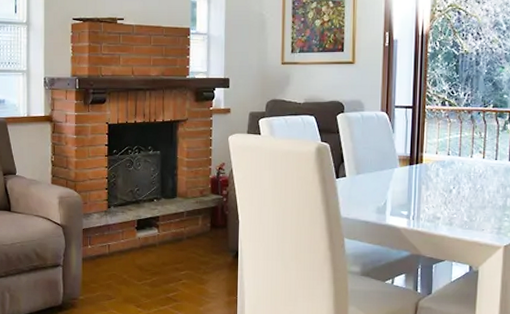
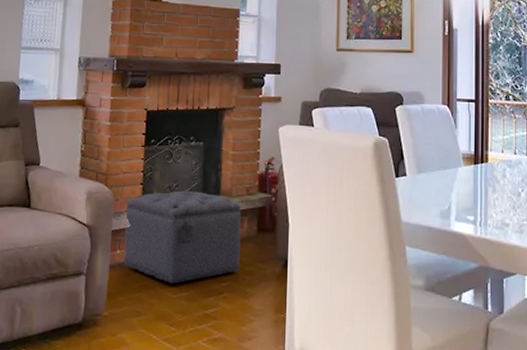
ottoman: none [94,194,196,273] -> present [123,190,241,284]

